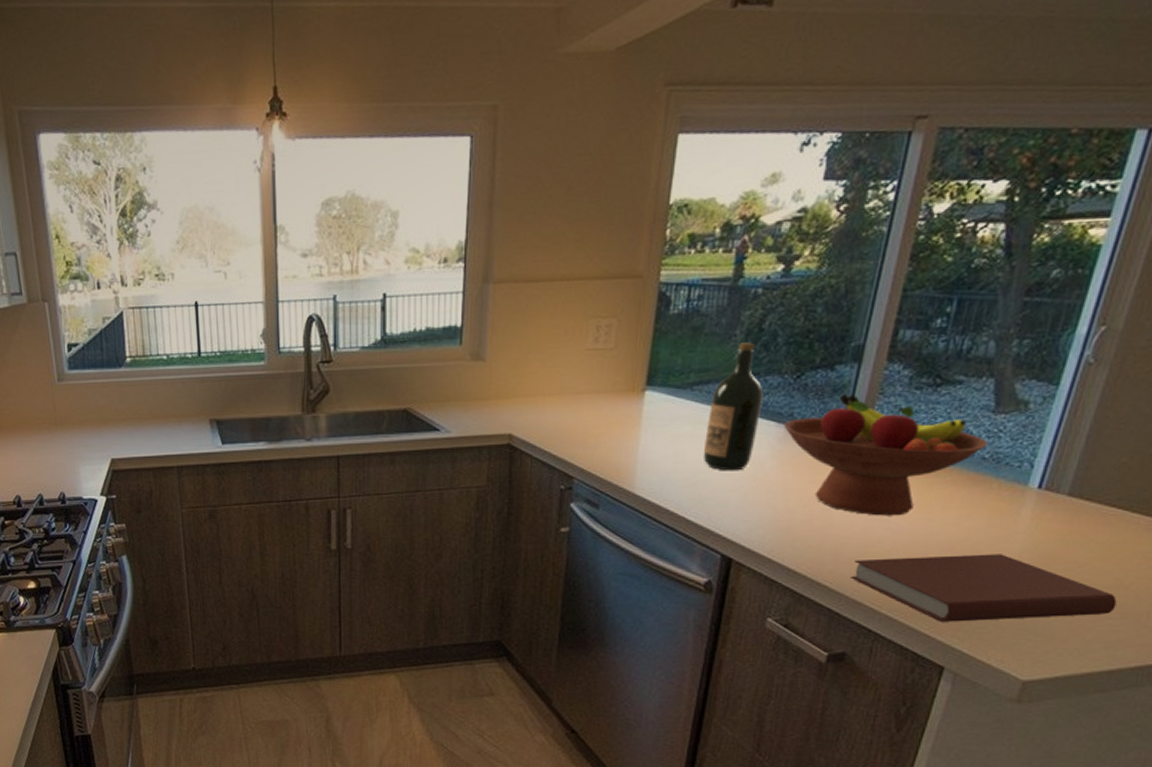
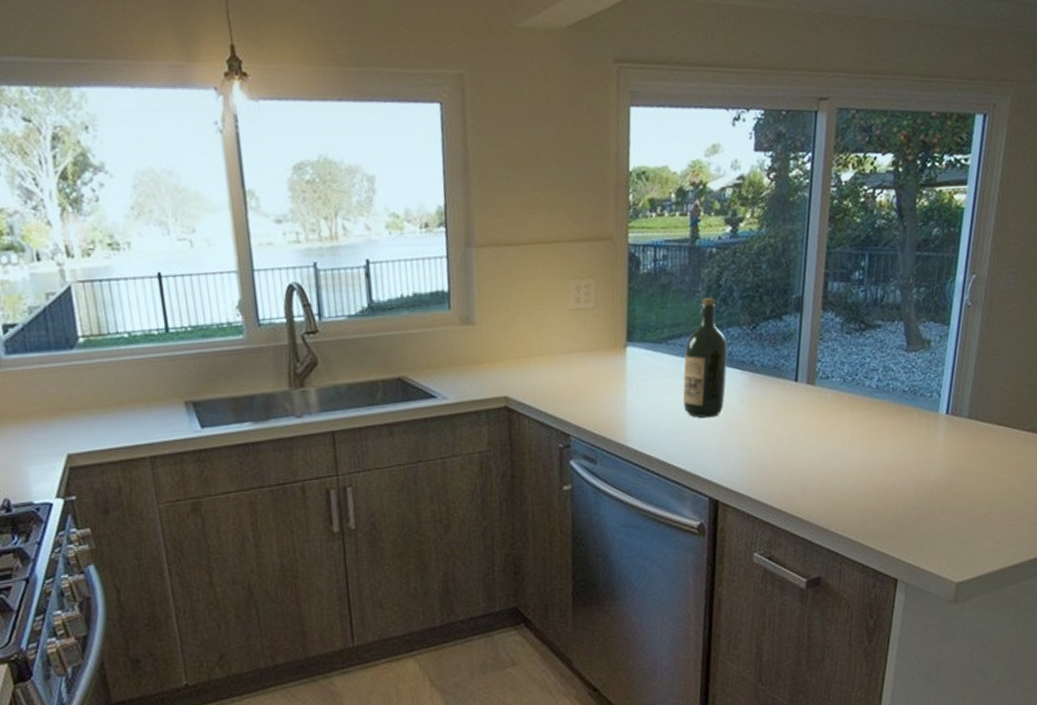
fruit bowl: present [784,394,988,516] -> none [747,340,905,449]
book: present [850,554,1117,622] -> none [816,473,1013,539]

